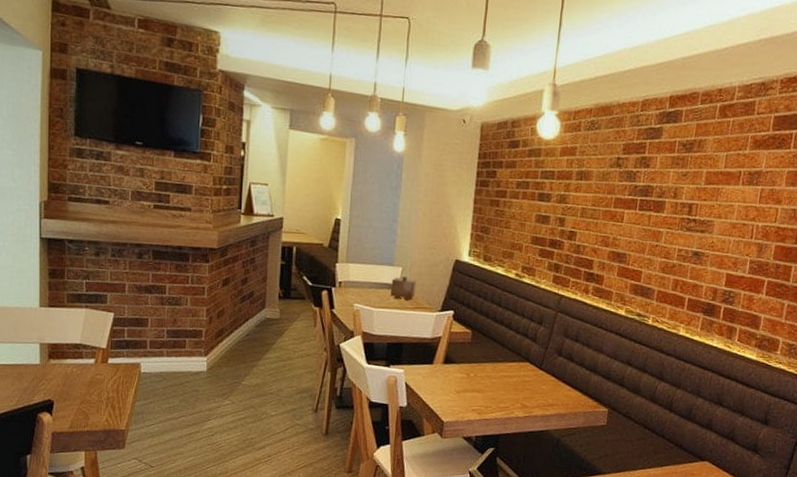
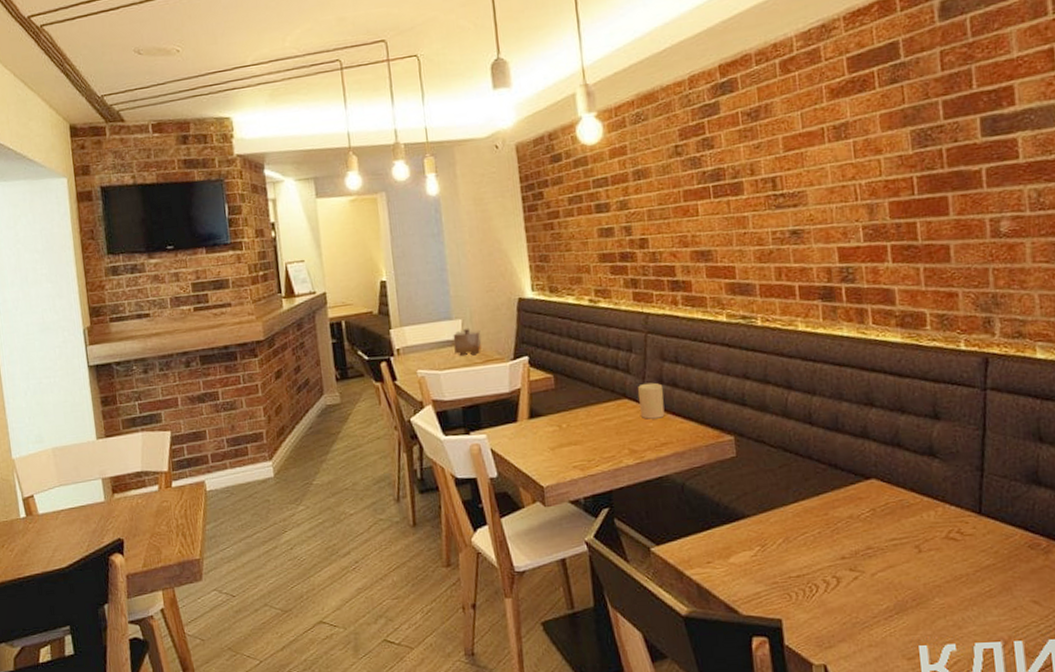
candle: none [537,352,561,384] -> present [637,382,665,419]

